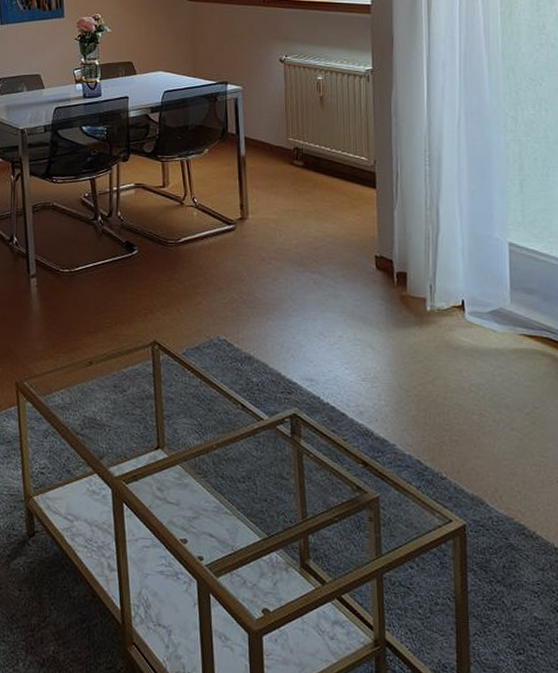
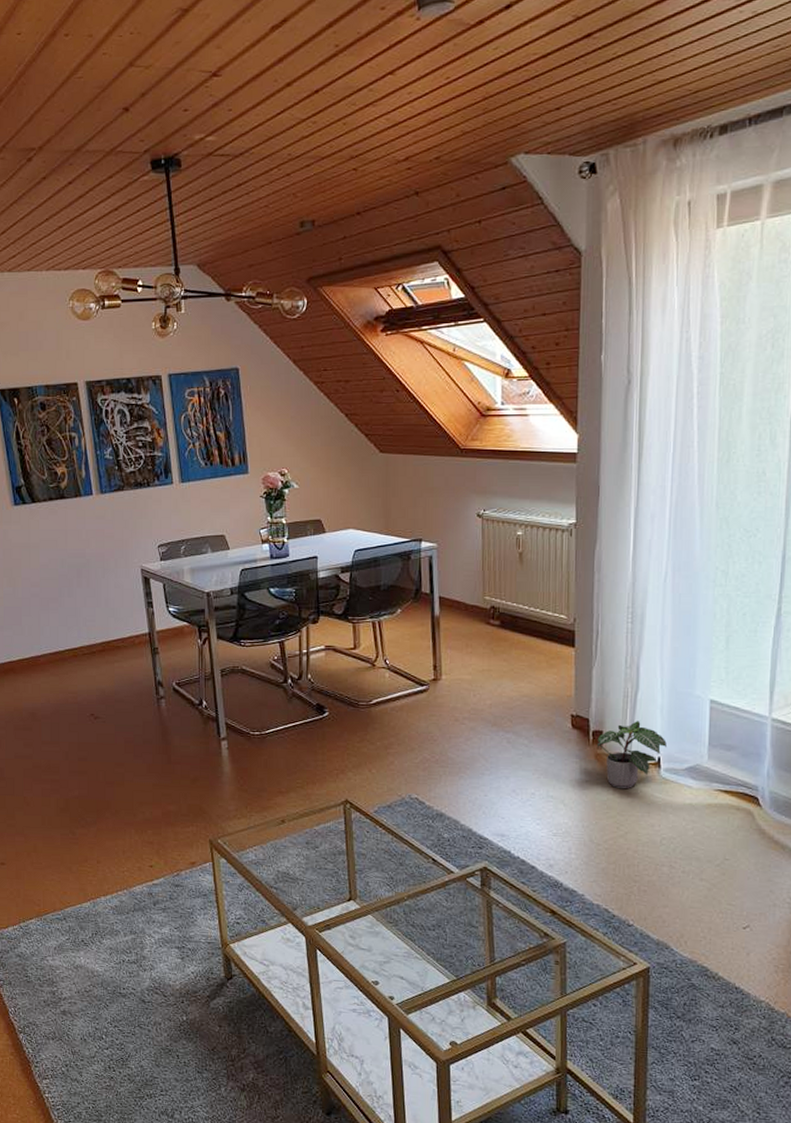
potted plant: none [401,263,469,333] -> present [596,721,667,789]

